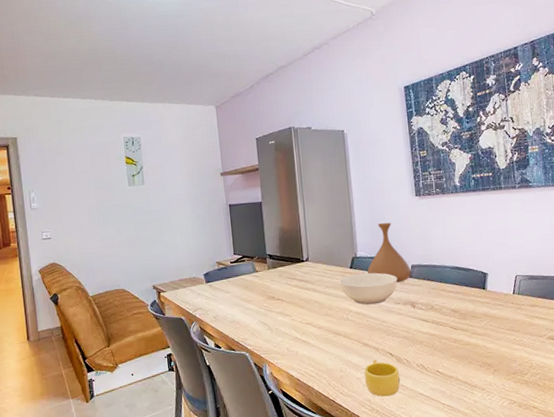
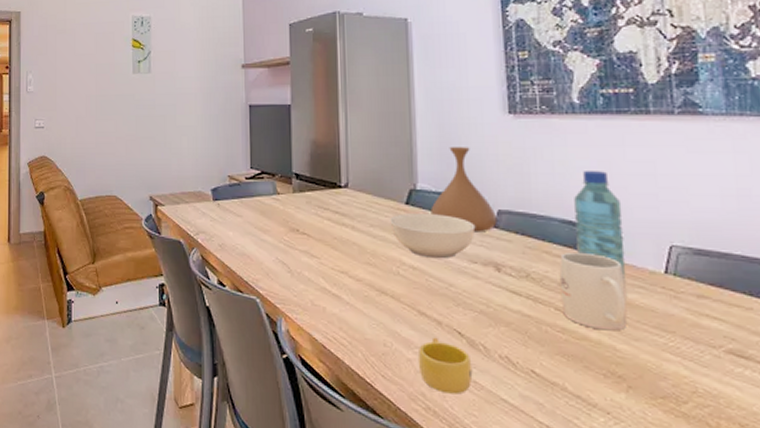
mug: none [451,286,493,337] -> present [559,252,628,331]
water bottle: none [459,231,492,304] -> present [574,171,627,283]

